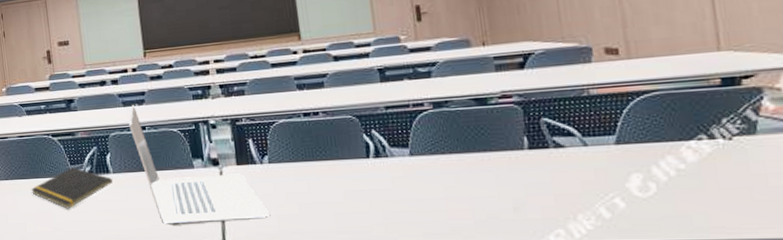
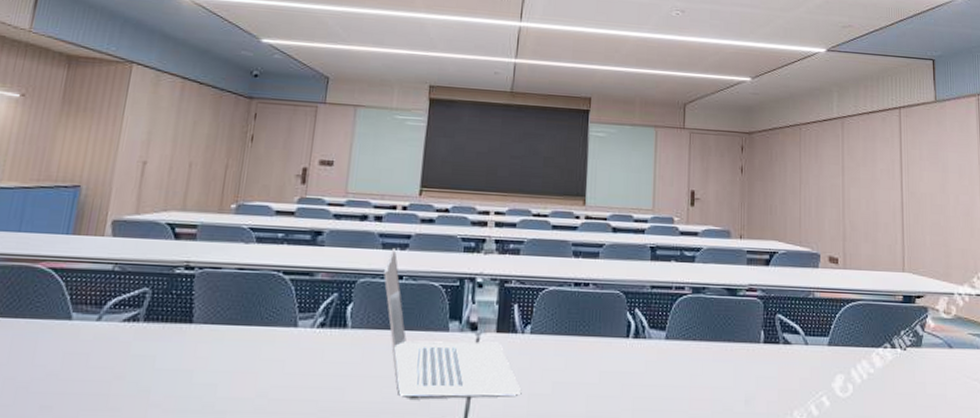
notepad: present [31,167,113,209] -> none [236,315,348,369]

